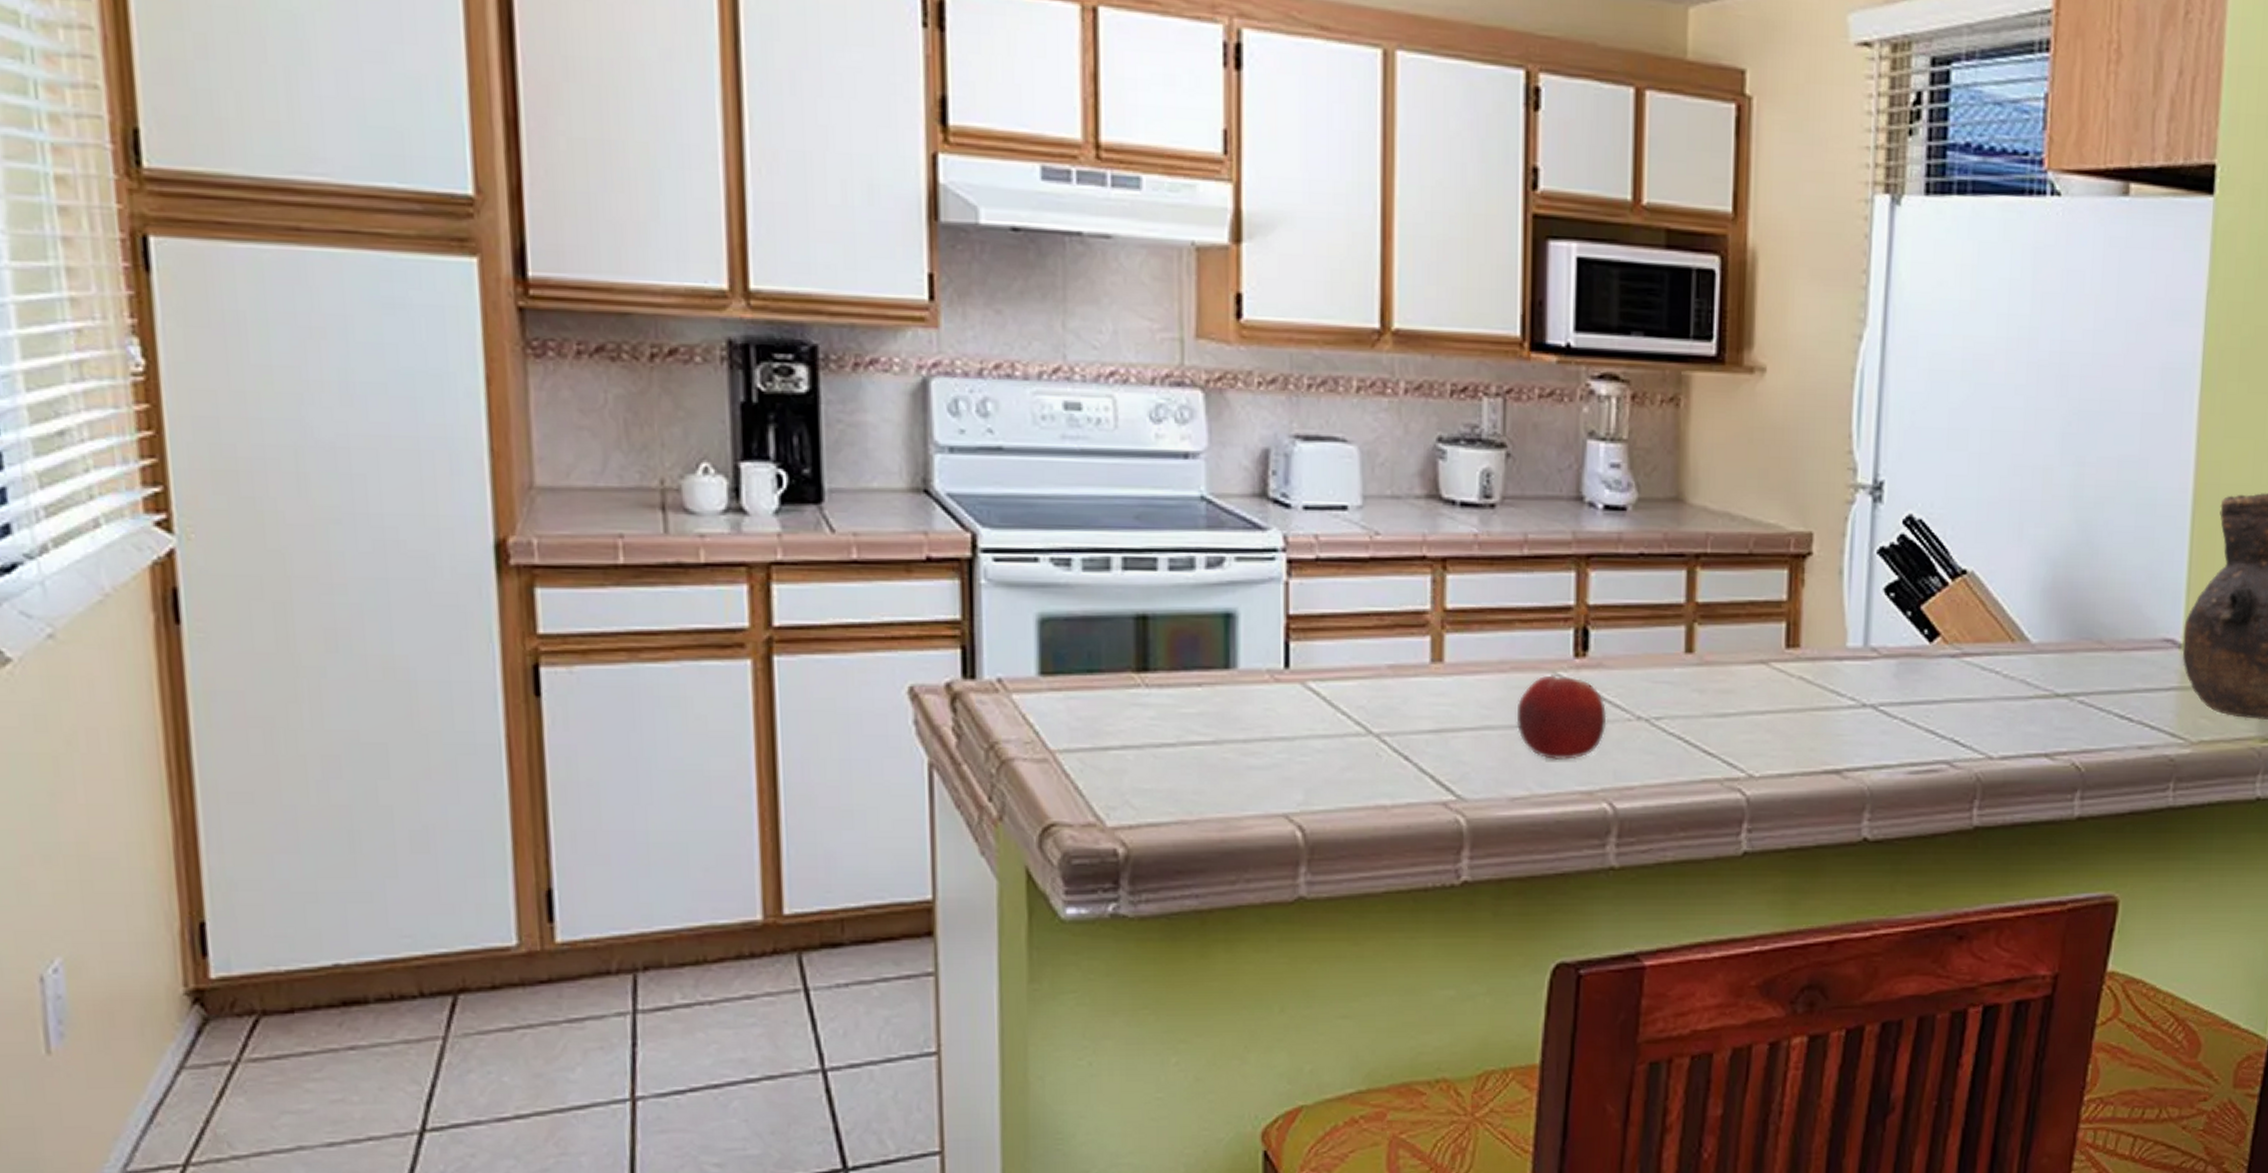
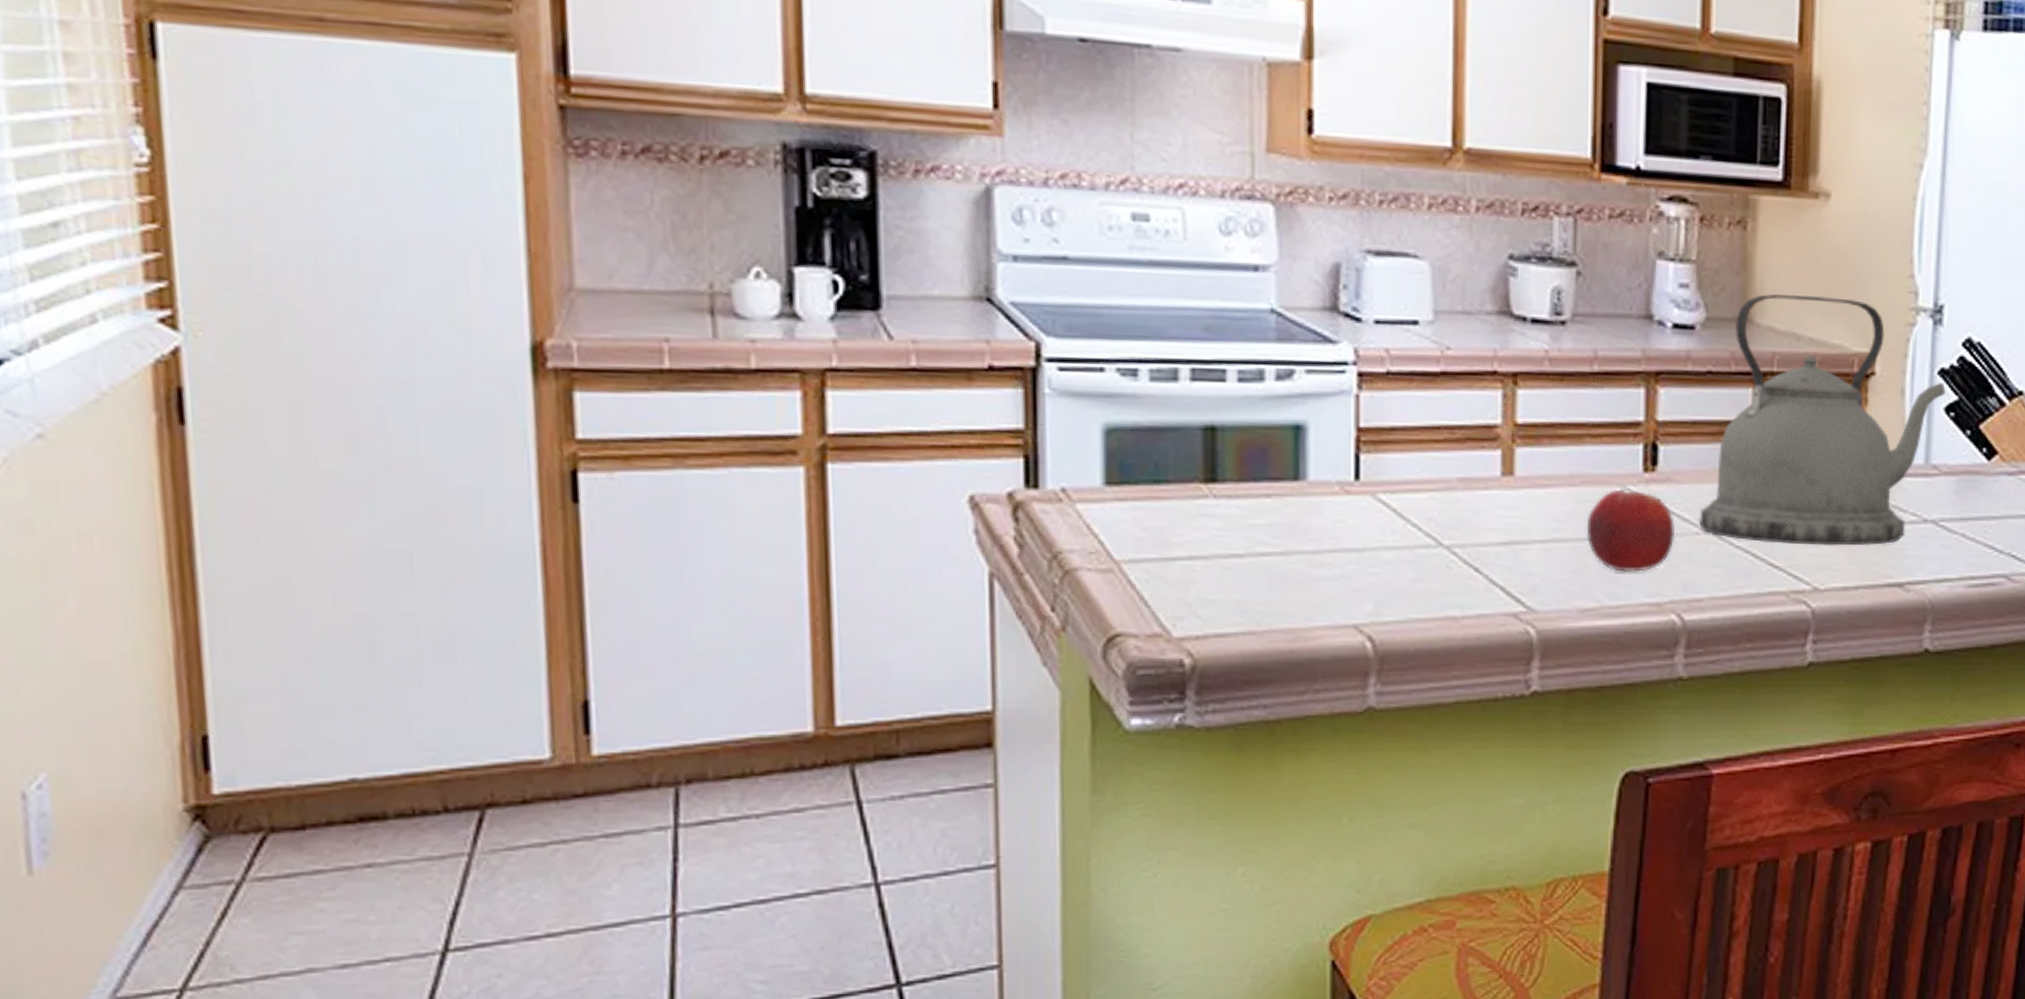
kettle: none [1630,473,1886,732] -> present [1698,294,1946,546]

